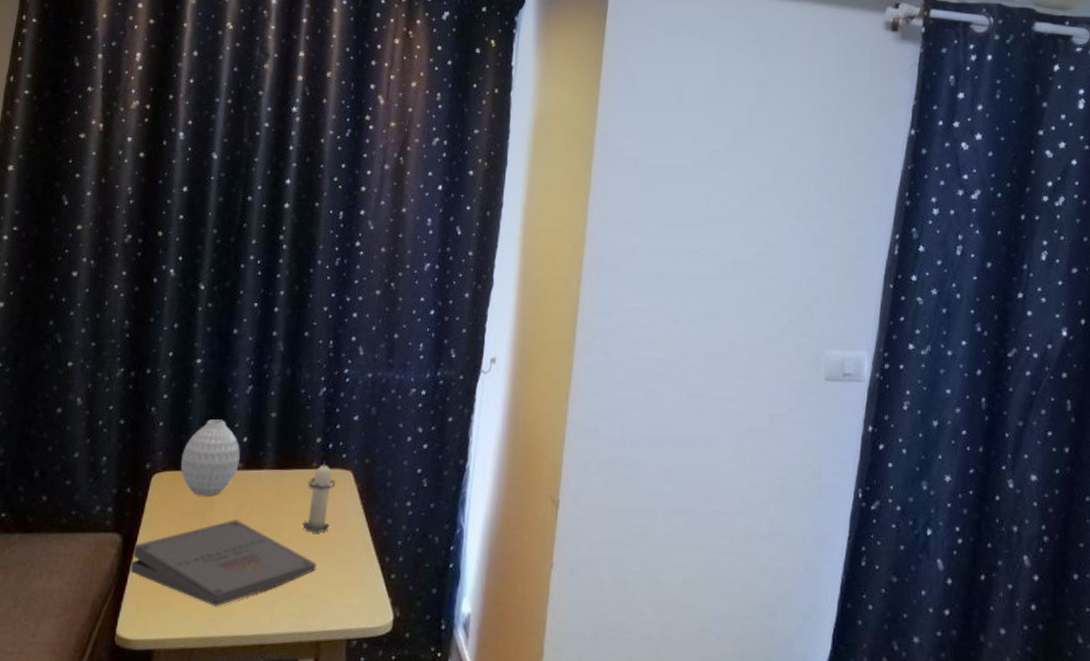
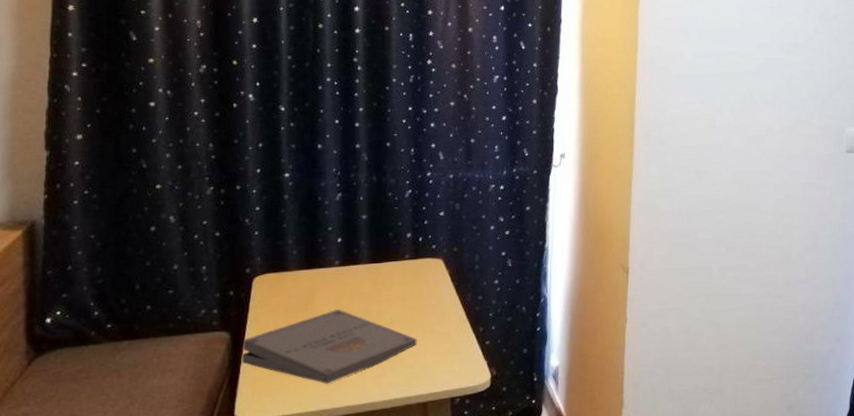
vase: present [181,419,240,496] -> none [280,225,336,292]
candle: present [301,461,337,532] -> none [400,252,429,313]

